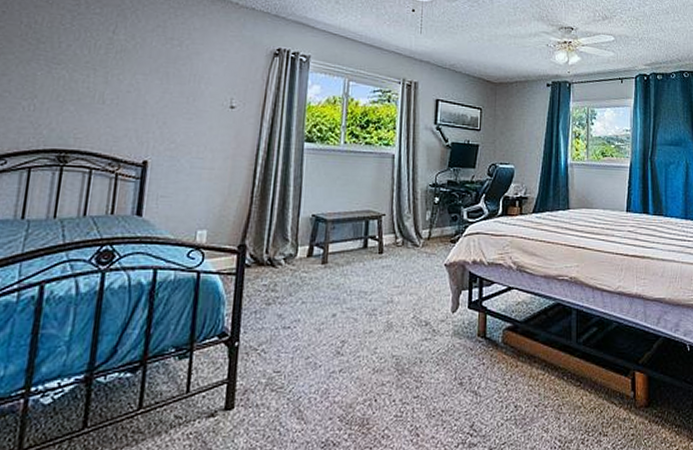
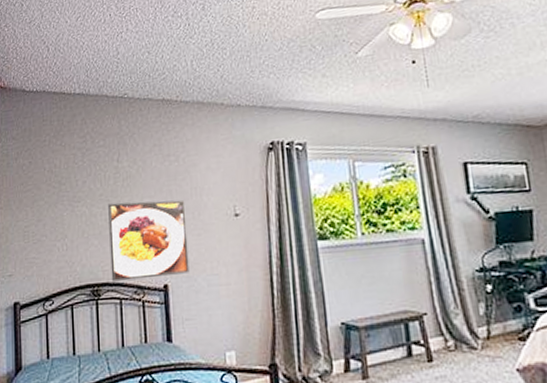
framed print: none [83,72,182,153] -> present [108,200,190,282]

